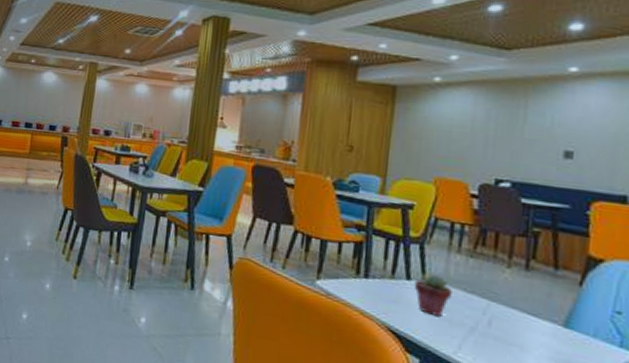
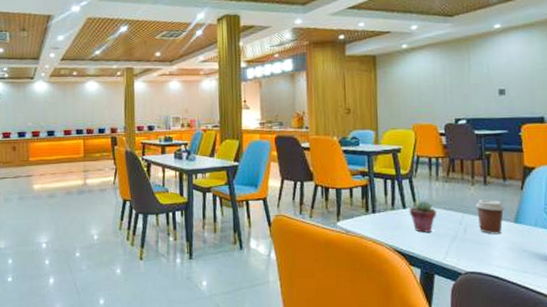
coffee cup: none [509,287,552,338] -> present [475,199,505,235]

